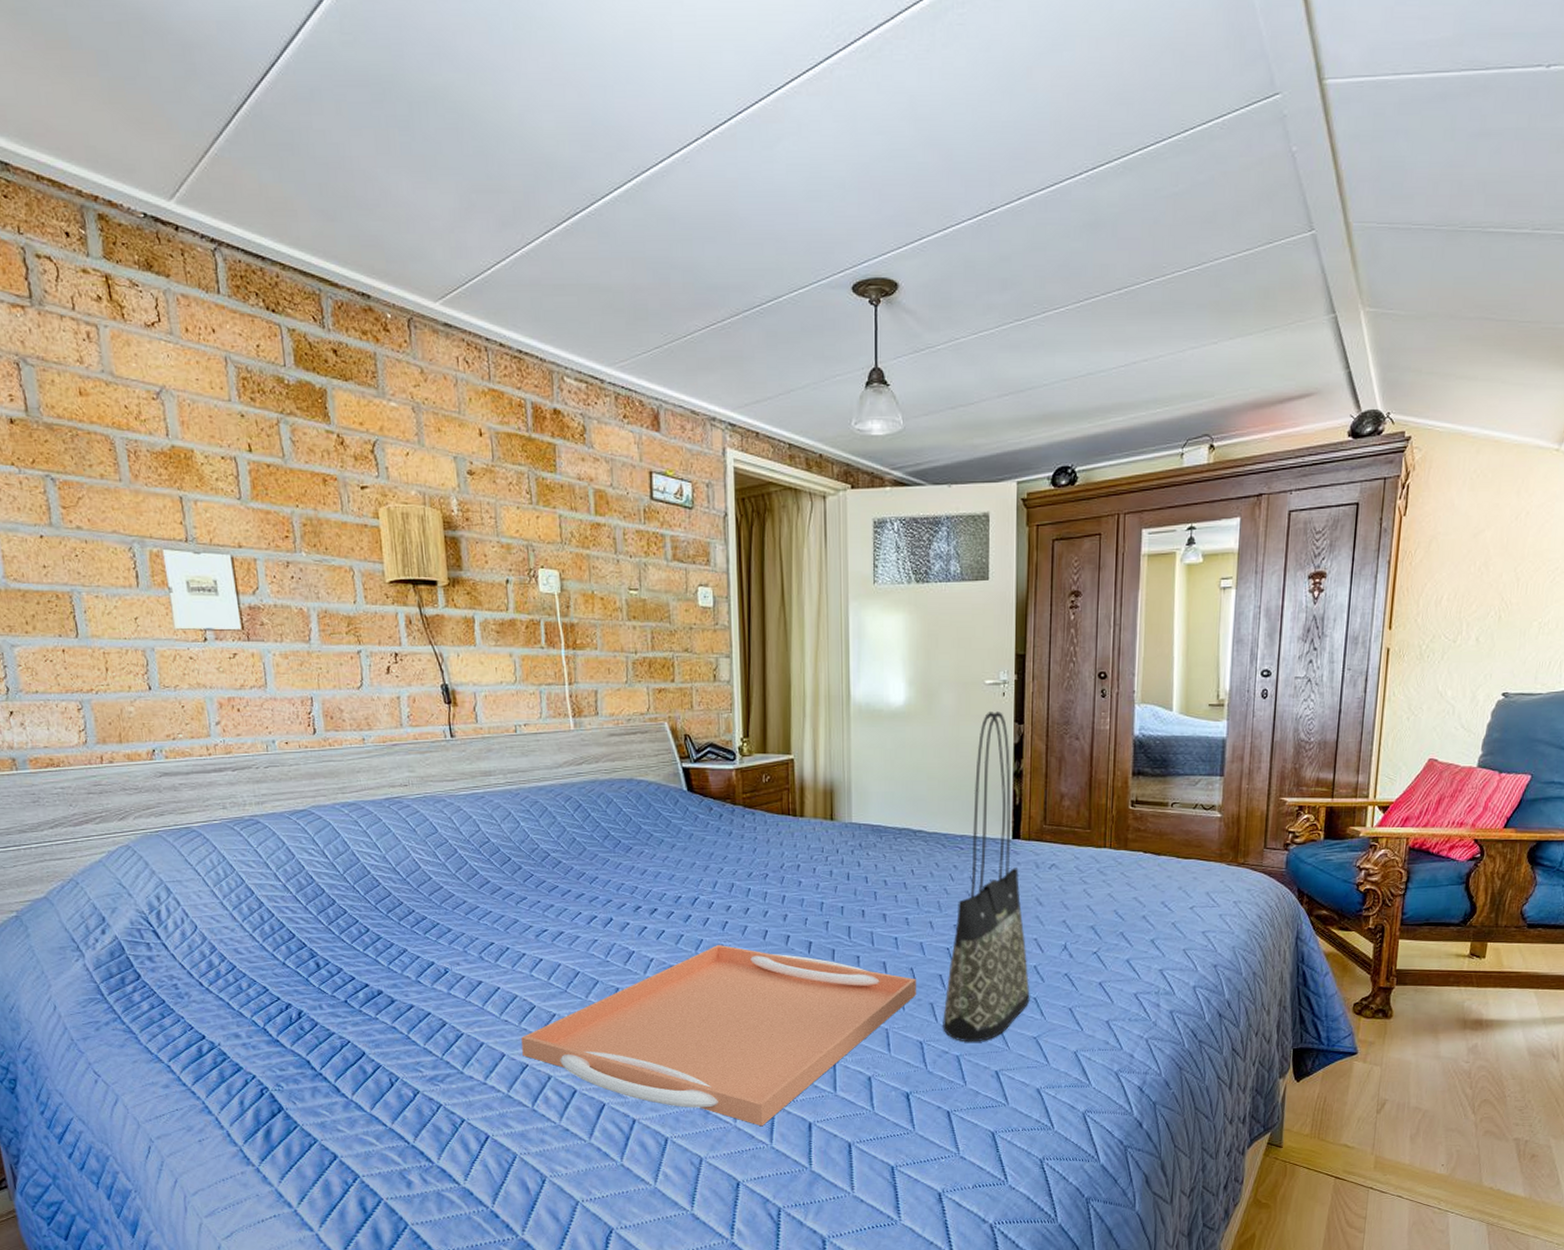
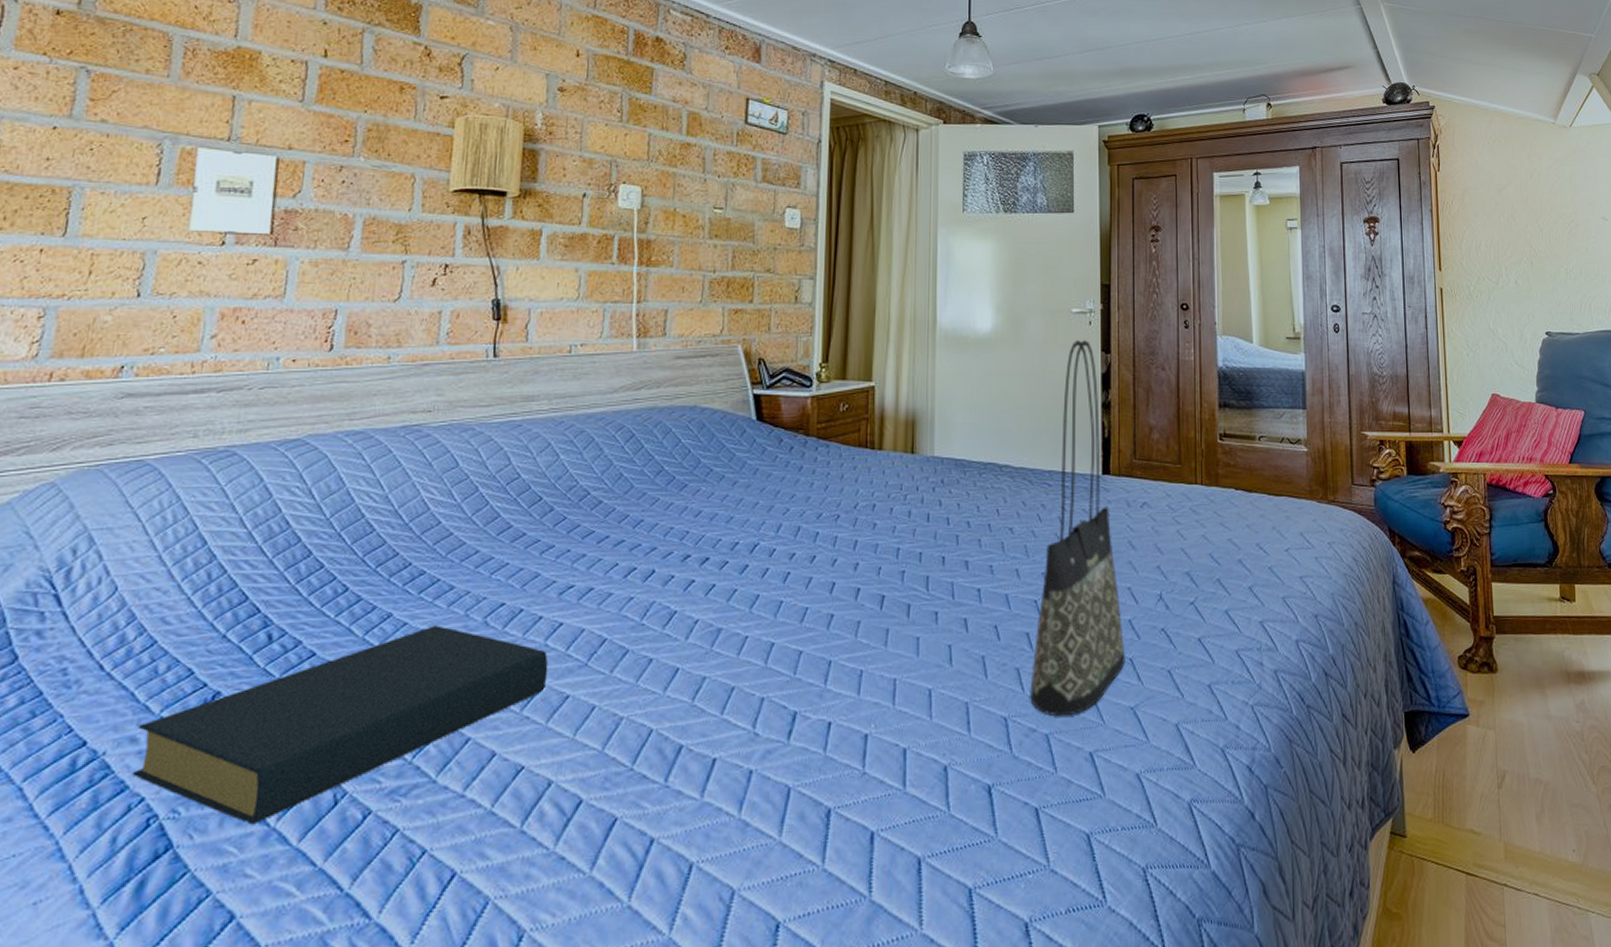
hardback book: none [238,959,536,1097] -> present [132,625,549,825]
serving tray: present [521,945,916,1127] -> none [519,601,1000,841]

